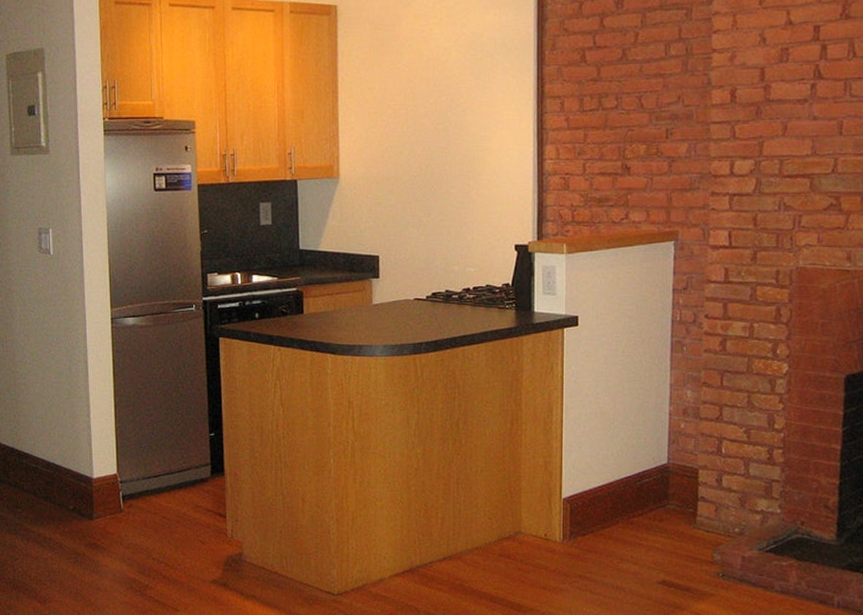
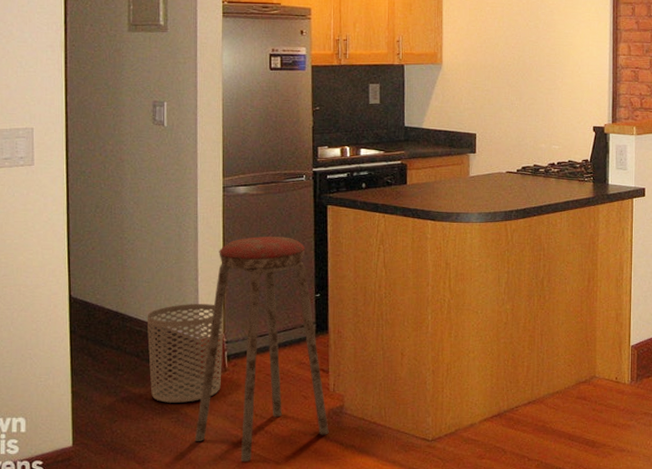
waste bin: none [42,441,118,543] -> present [147,304,224,403]
music stool: none [93,371,228,607] -> present [194,236,329,462]

